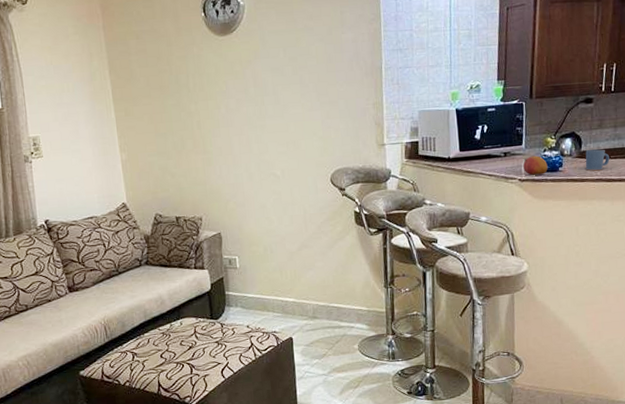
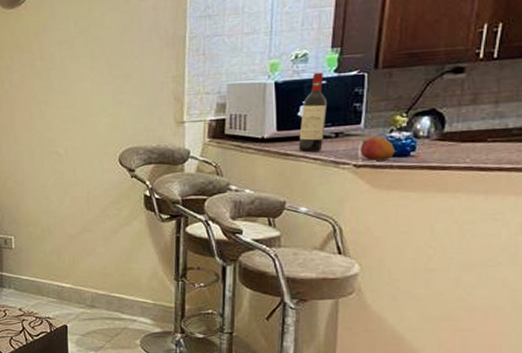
wine bottle: none [477,101,497,170] -> present [298,72,328,153]
mug: present [585,149,610,172] -> none [448,129,486,158]

